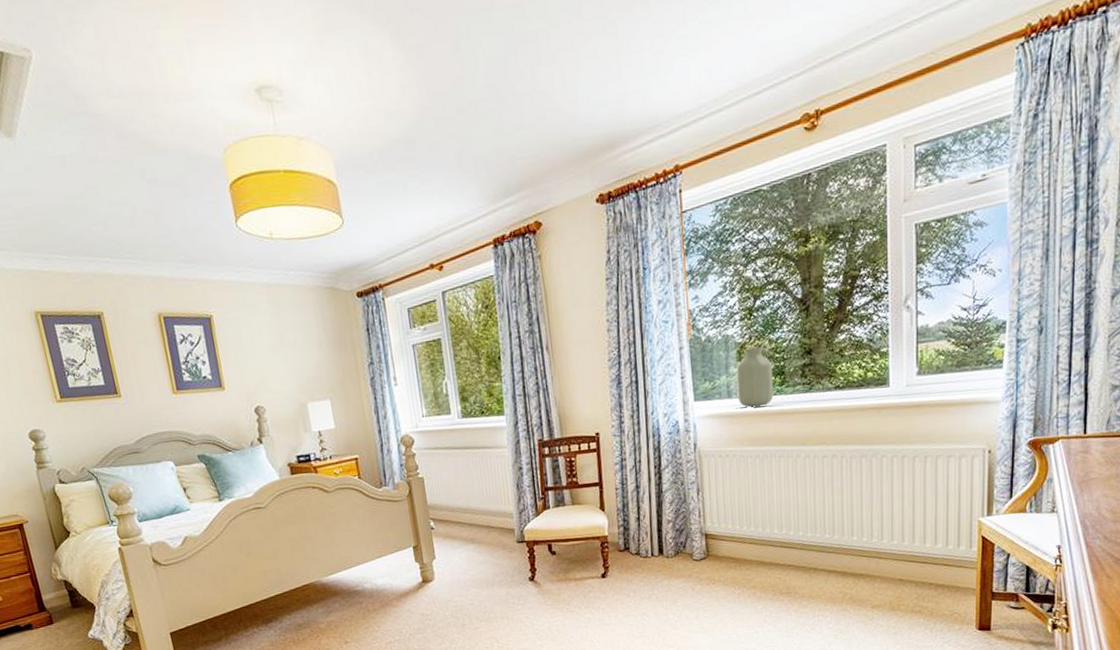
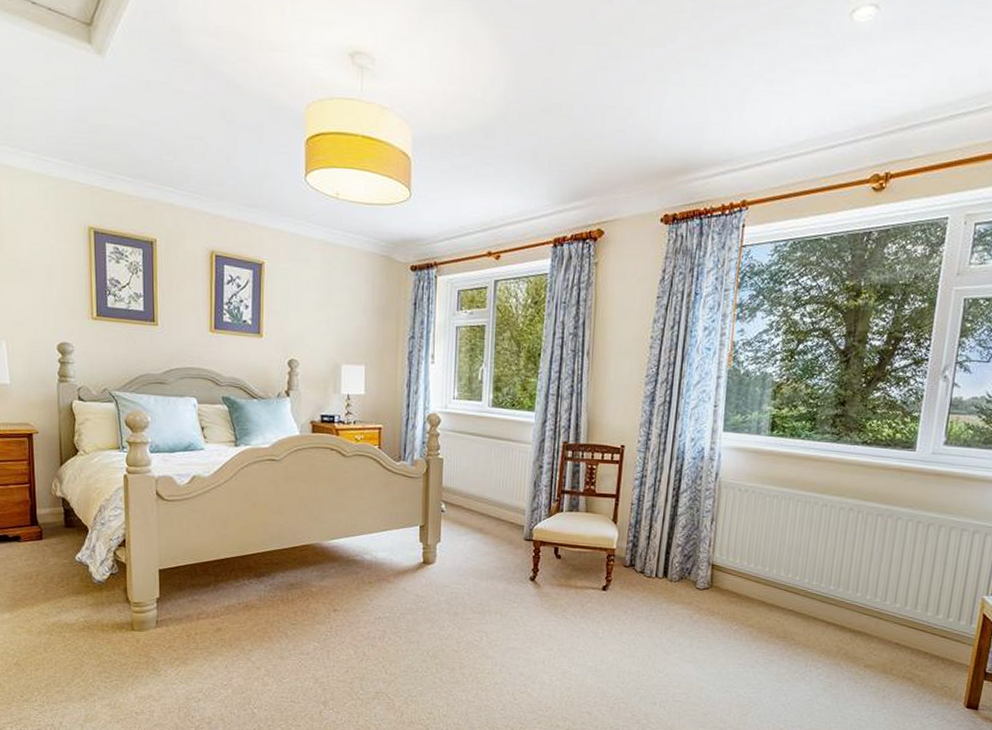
vase: present [736,346,774,408] -> none [766,389,806,448]

